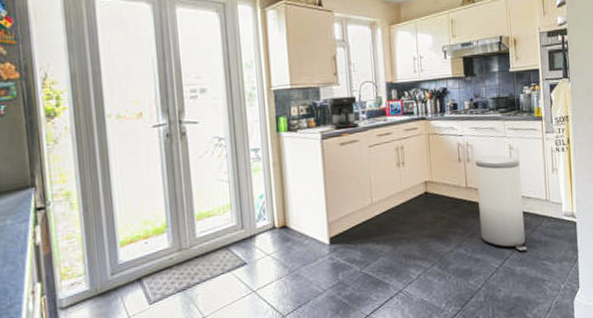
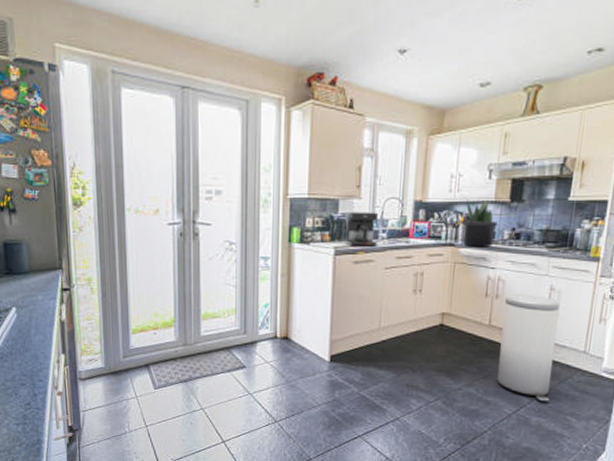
planter: none [430,77,458,119] -> present [463,200,498,247]

